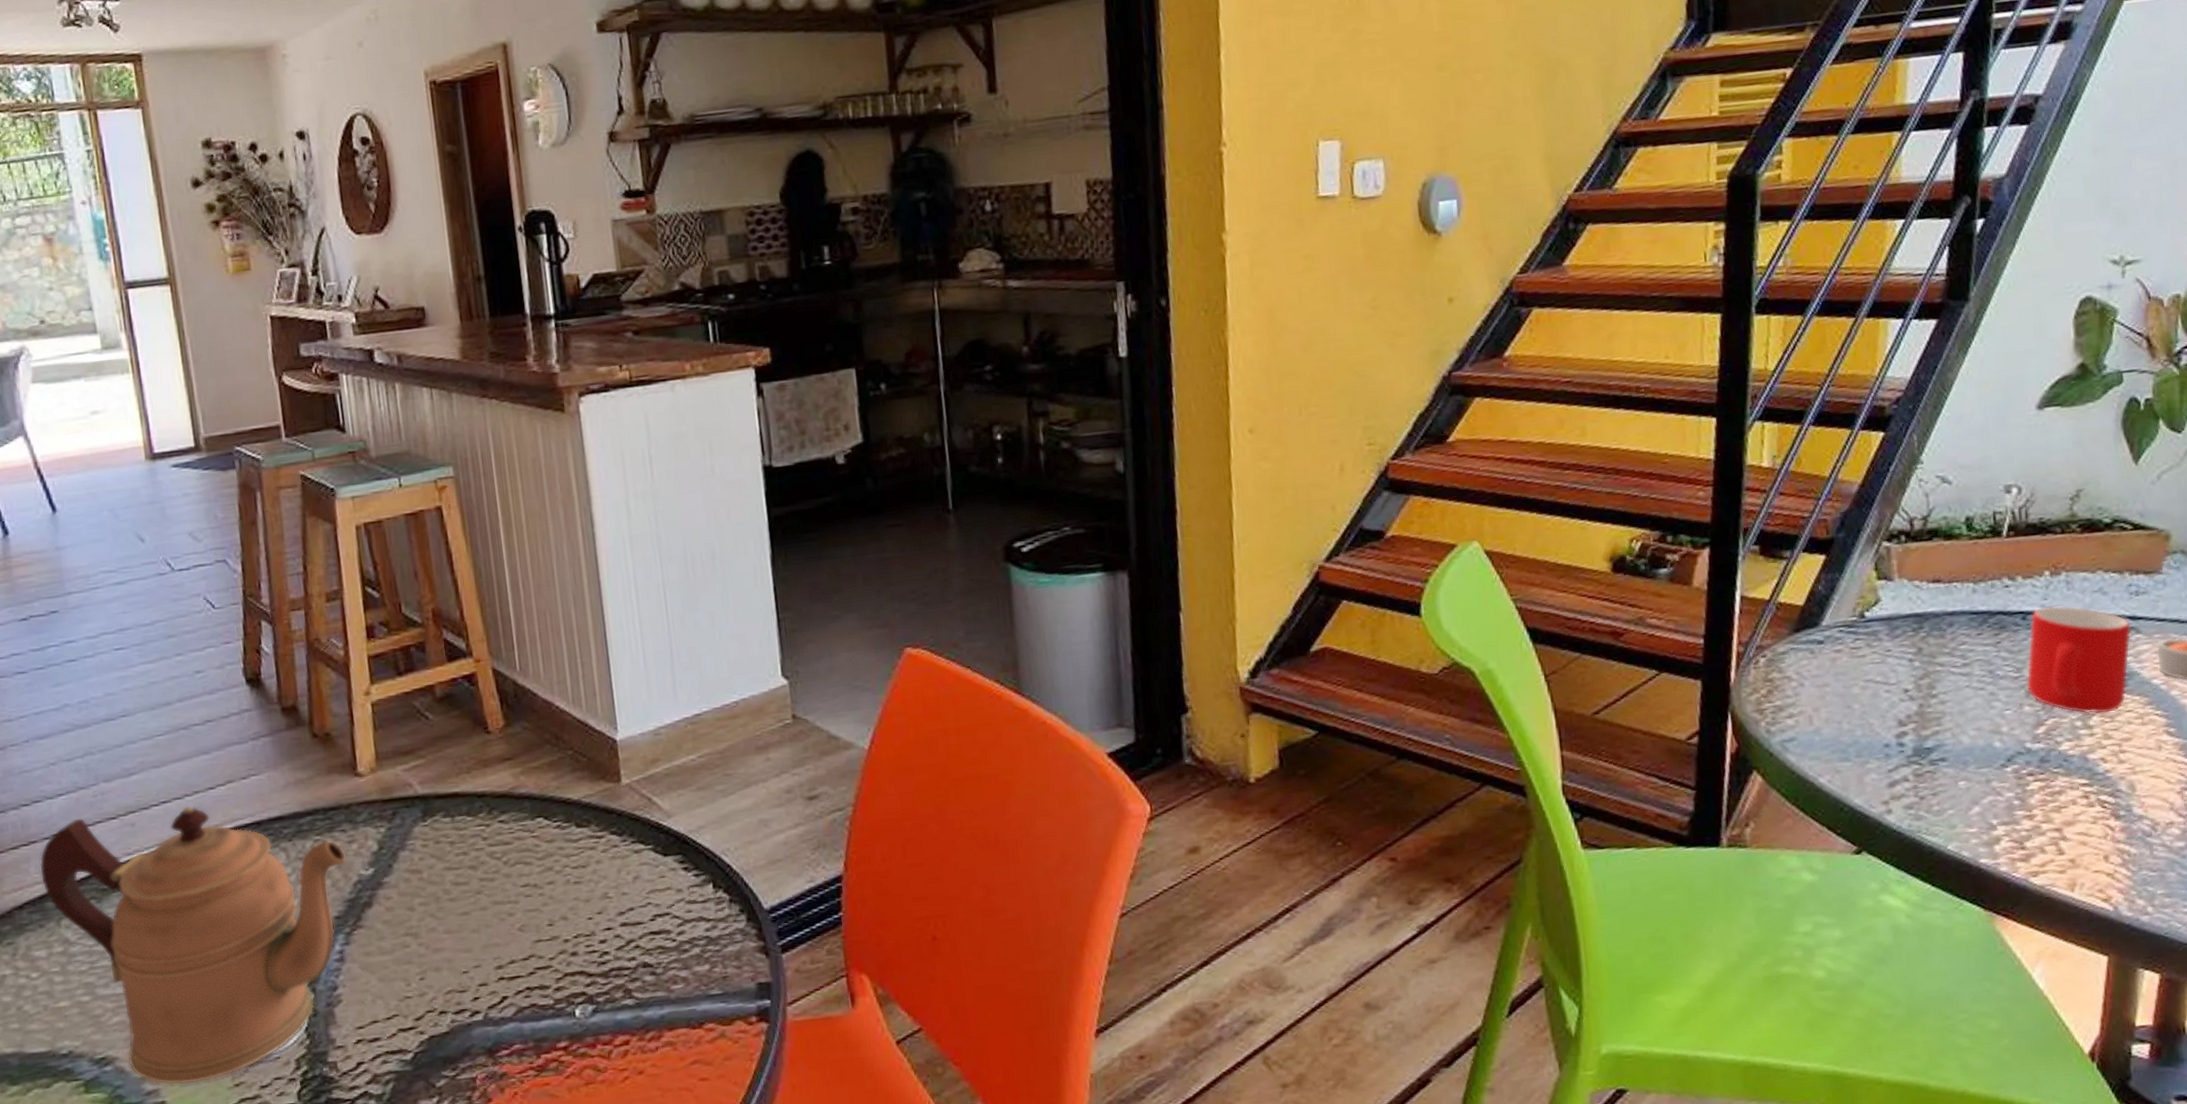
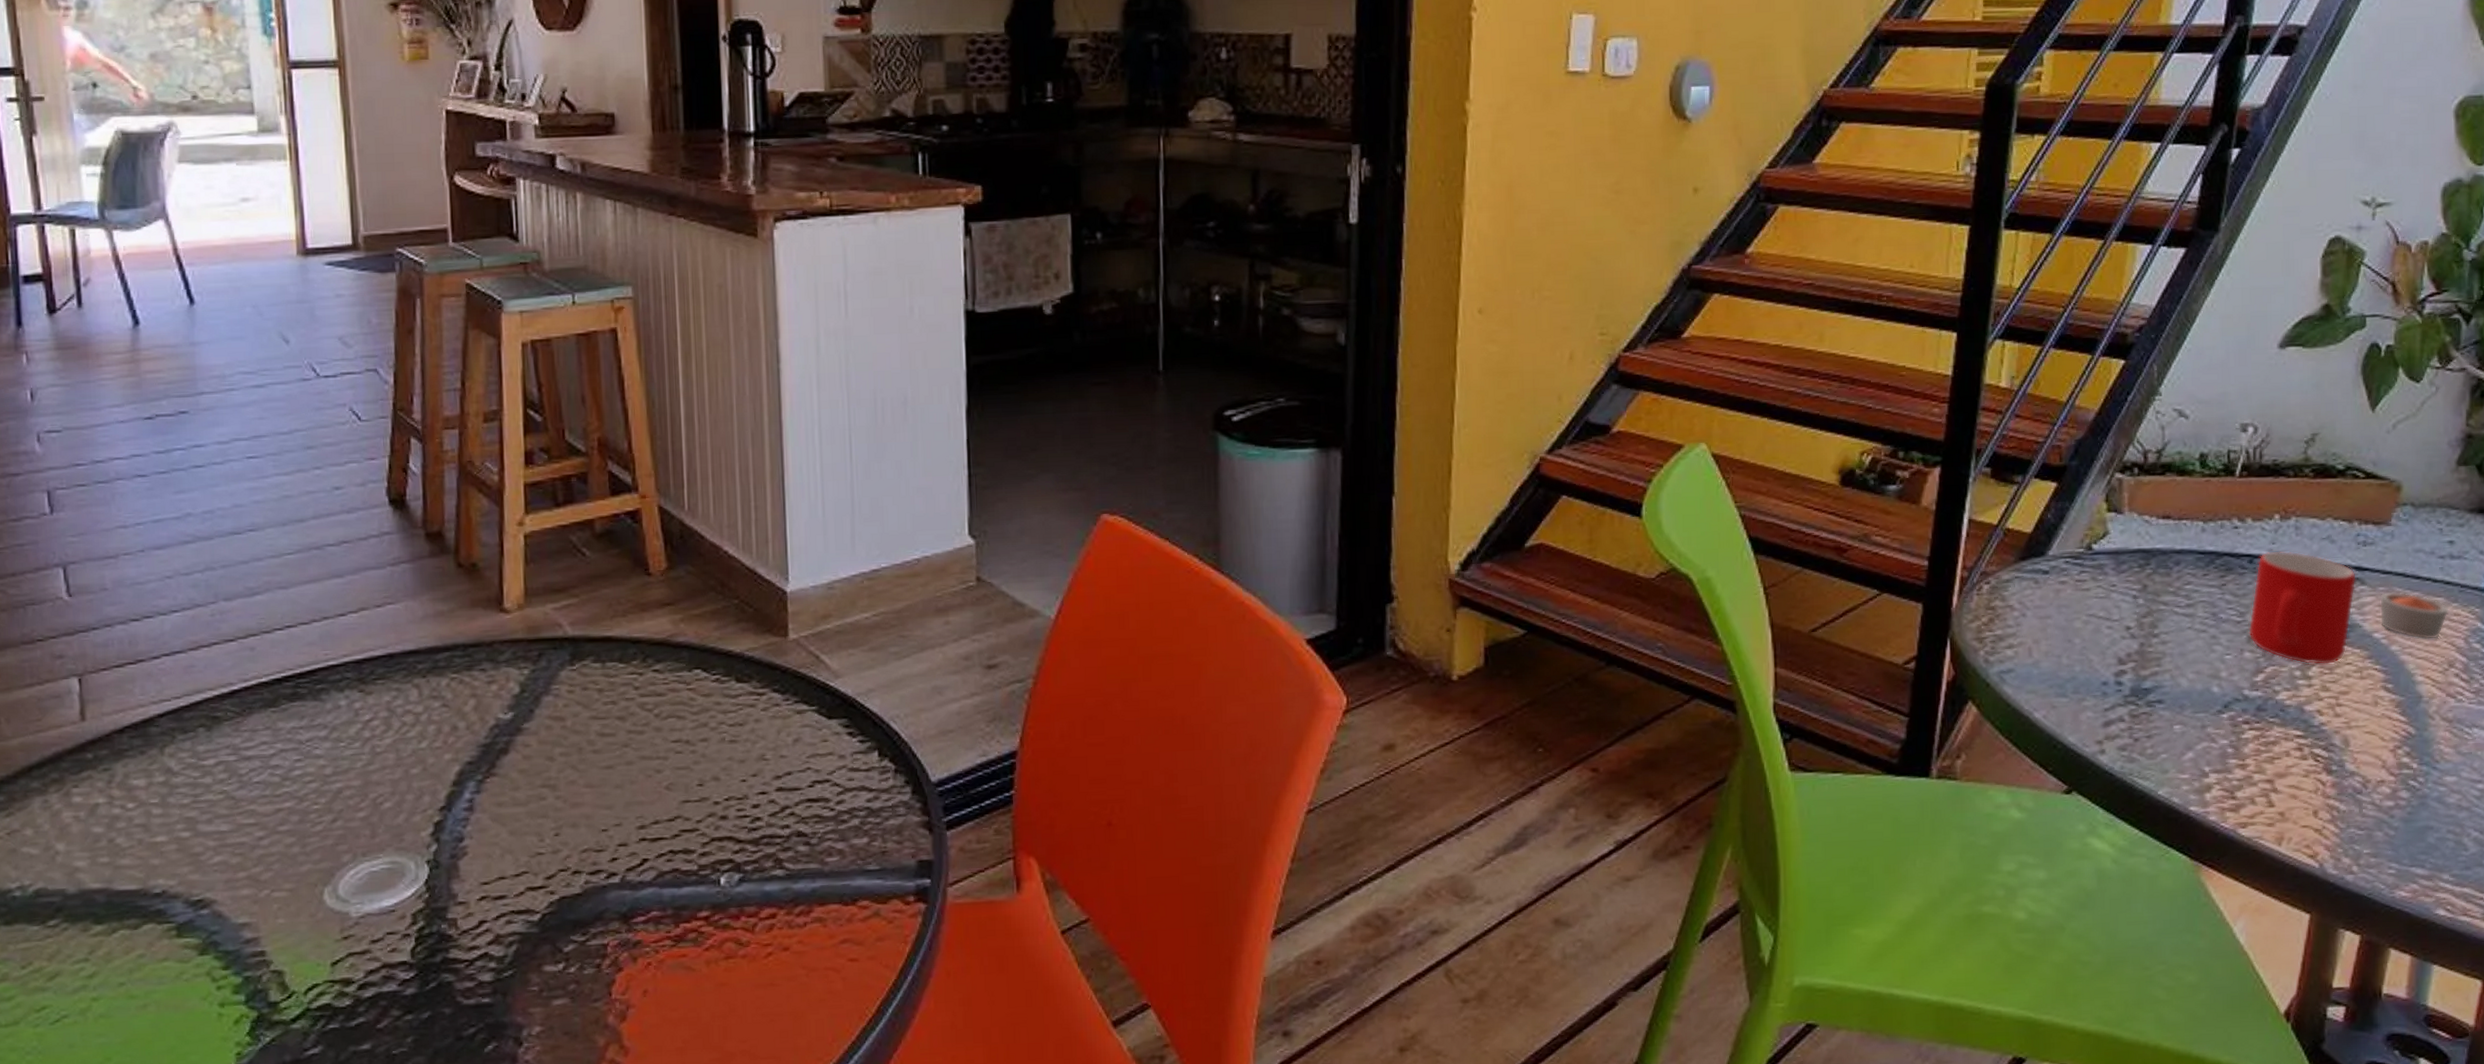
coffeepot: present [39,805,346,1085] -> none [145,631,484,934]

